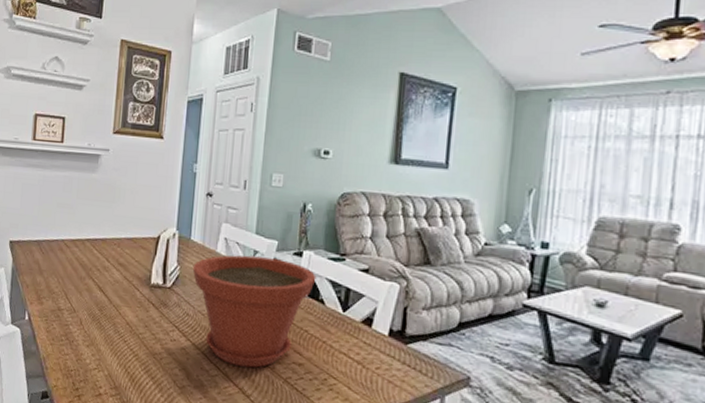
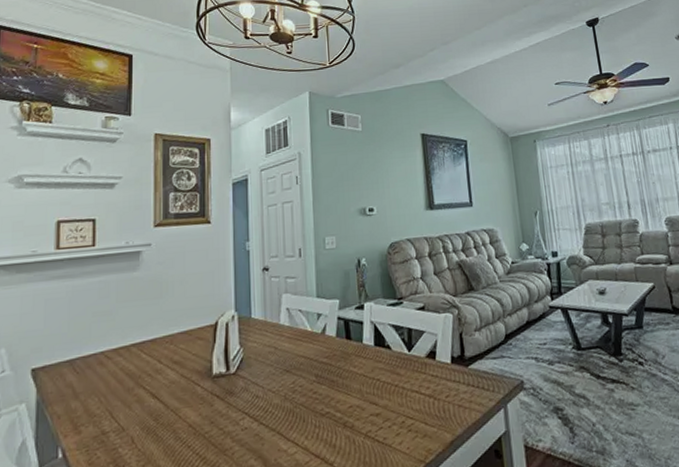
plant pot: present [192,255,317,368] -> none [257,316,380,436]

